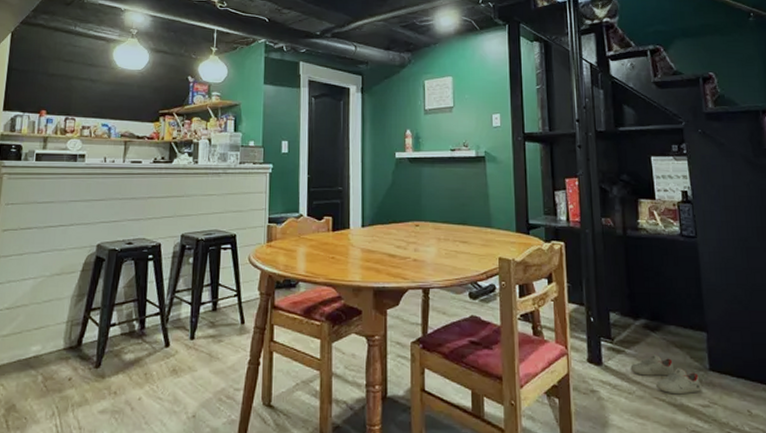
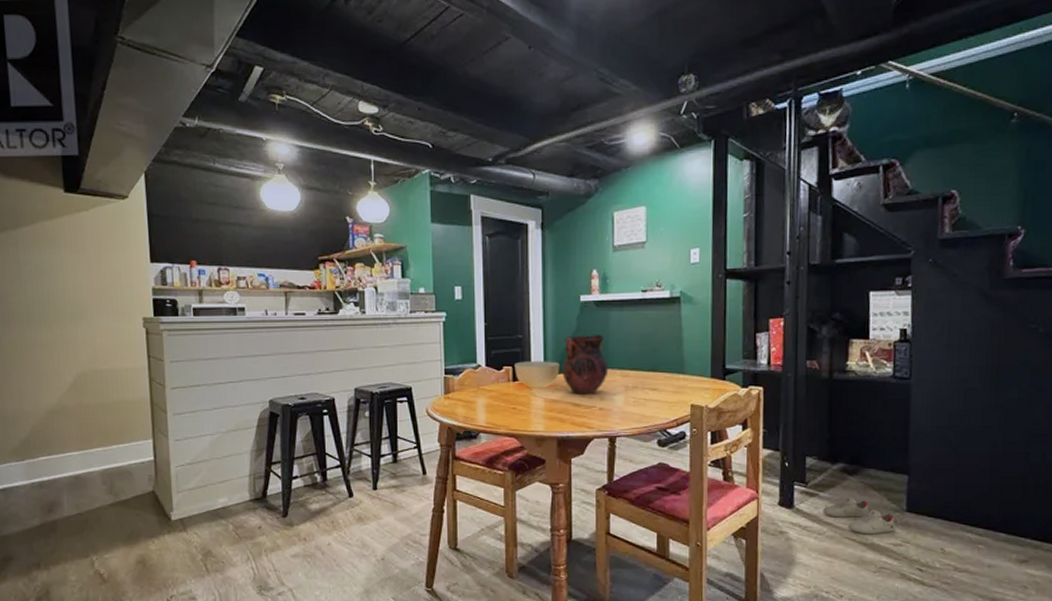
bowl: none [334,212,376,240] -> present [515,361,560,389]
vase: none [379,189,422,246] -> present [562,335,609,395]

